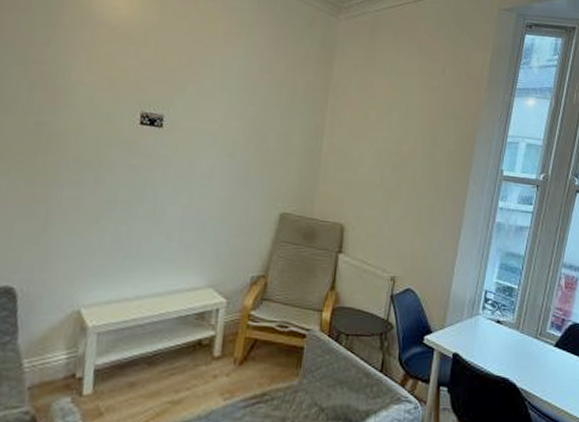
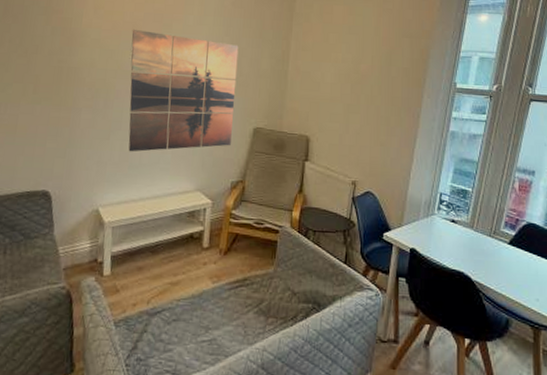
wall art: none [123,89,266,240] -> present [128,29,239,152]

